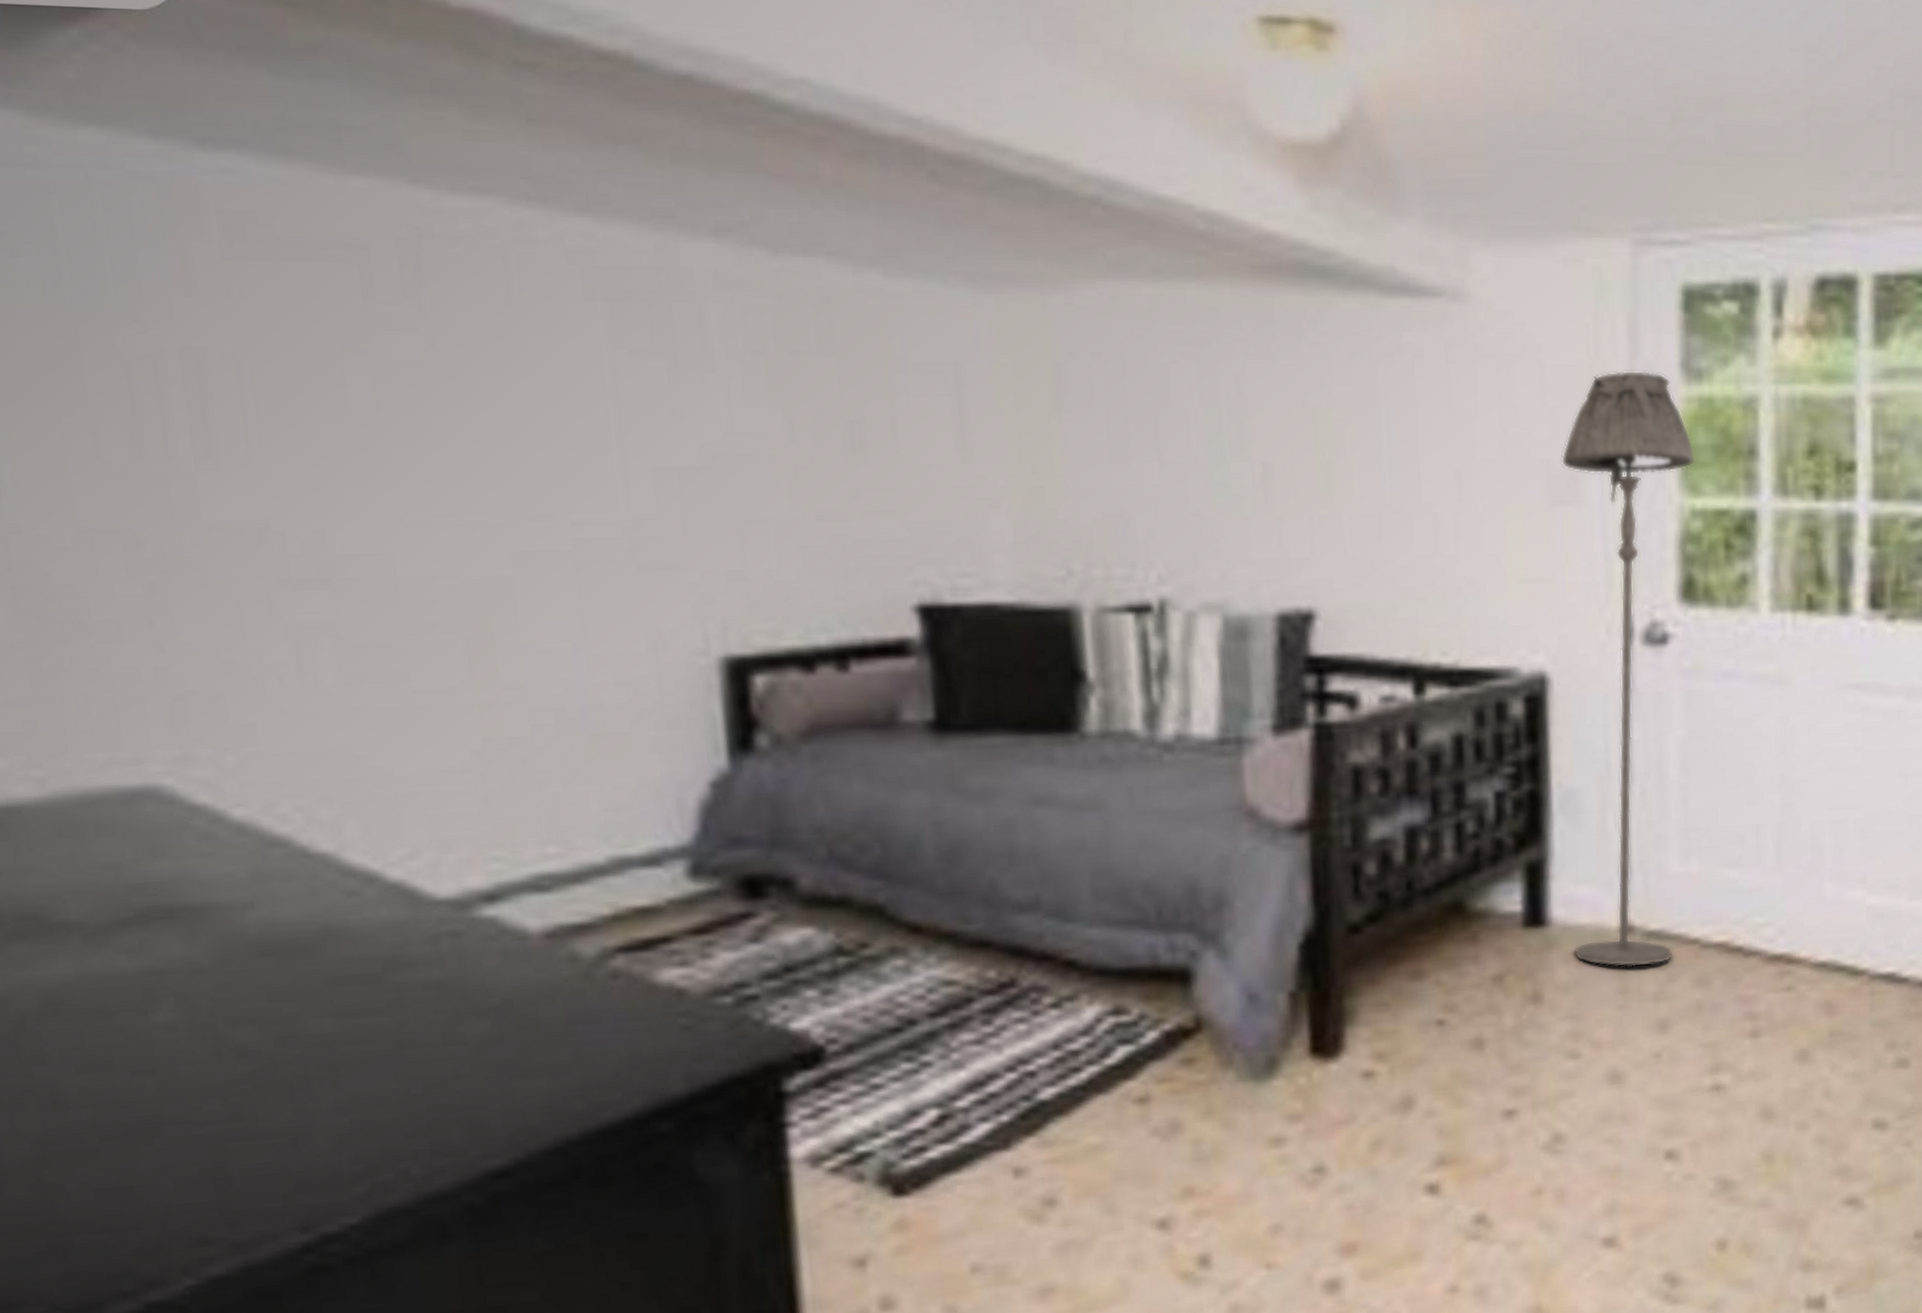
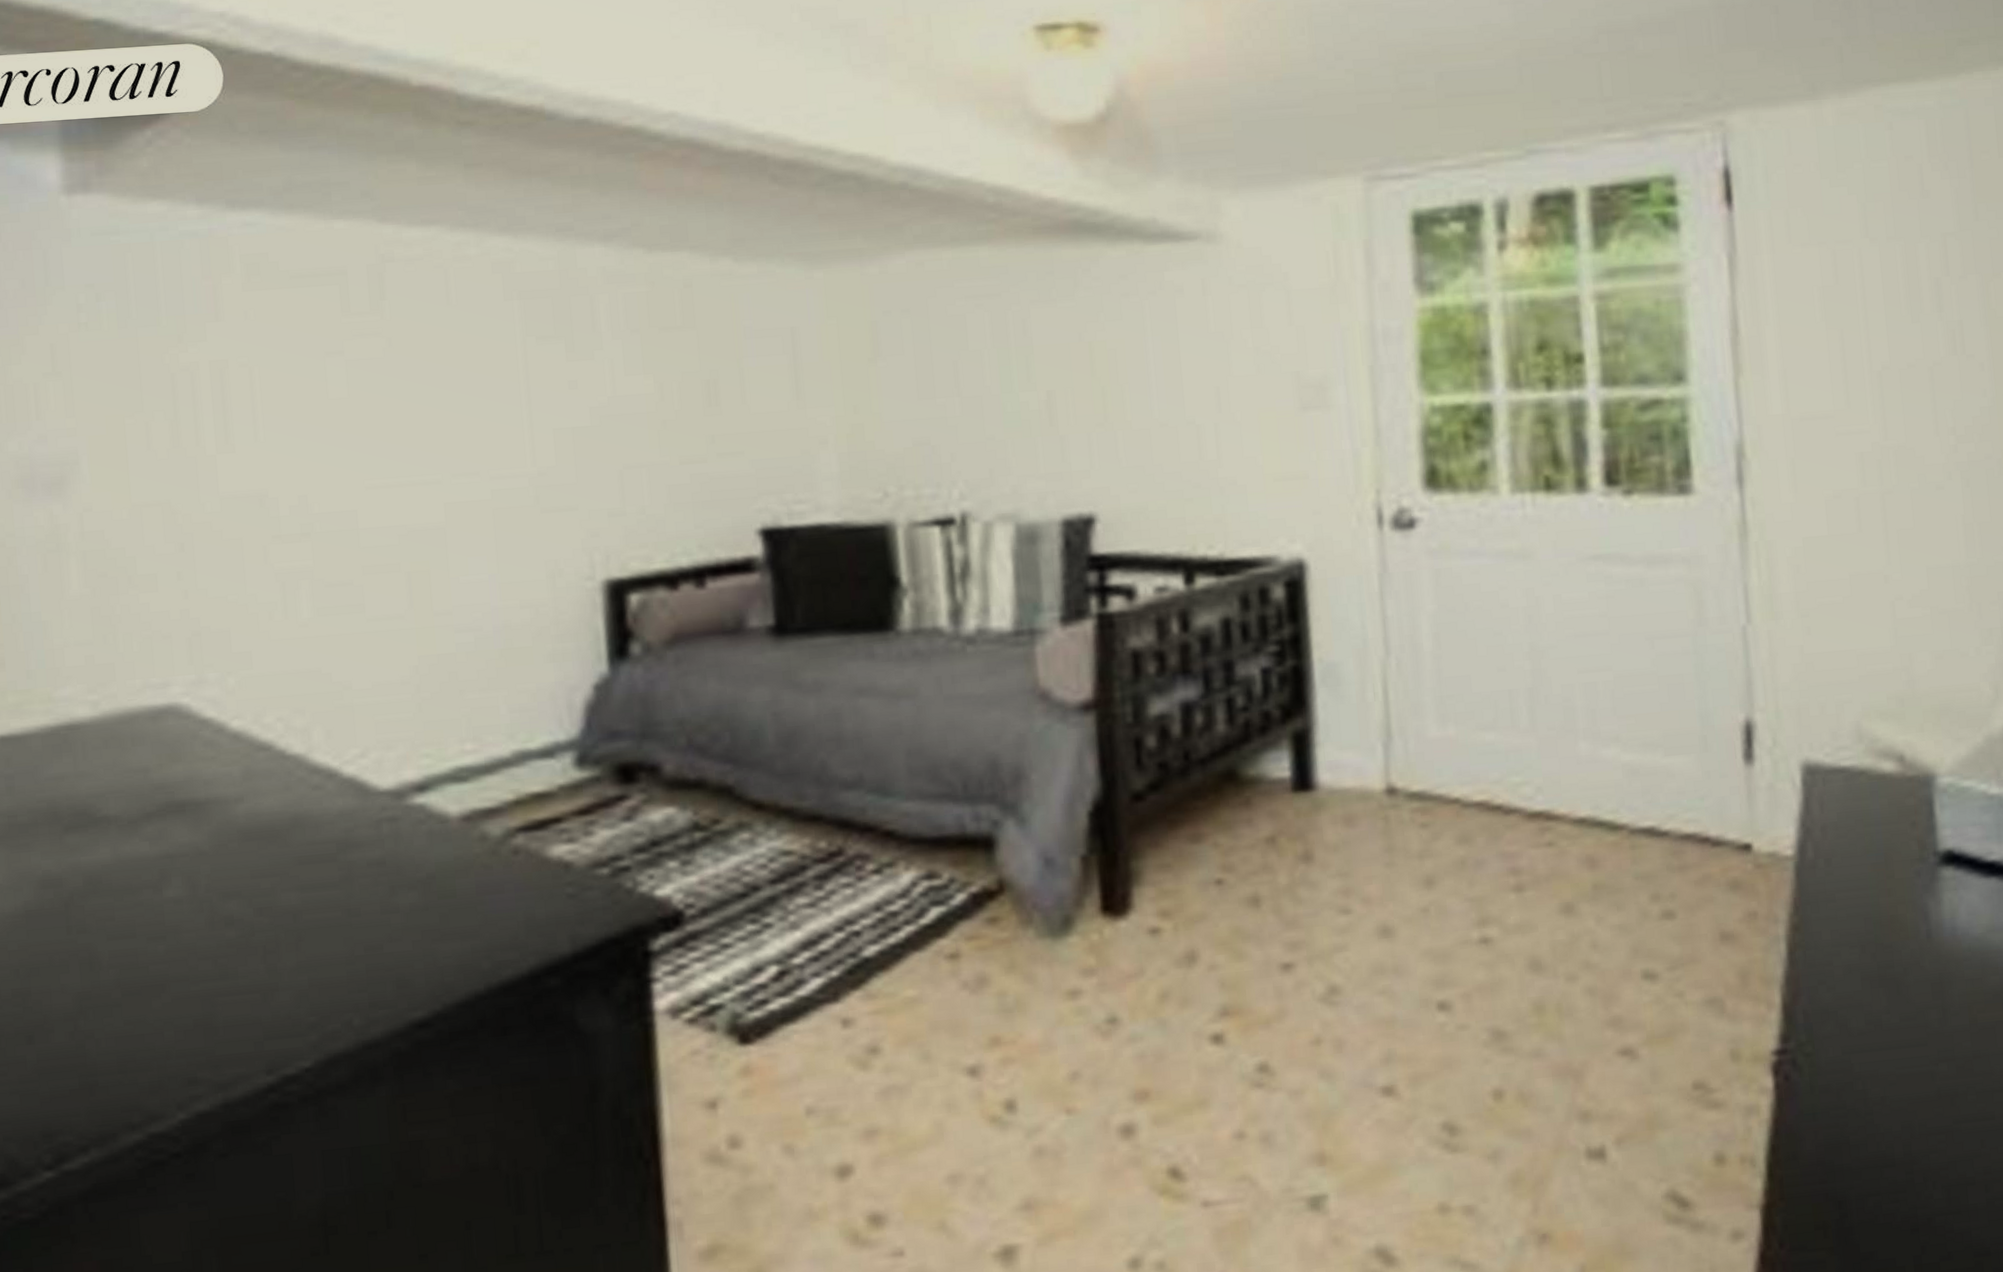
floor lamp: present [1561,370,1696,968] -> none [1309,288,1435,827]

